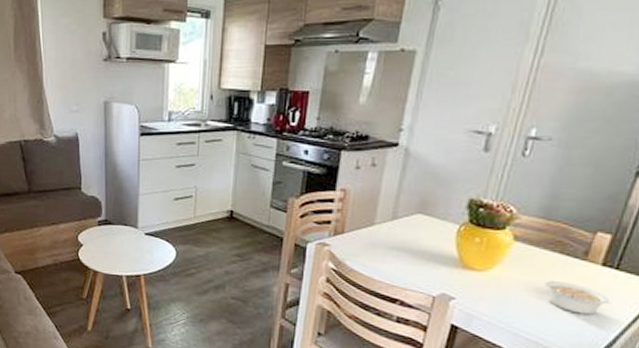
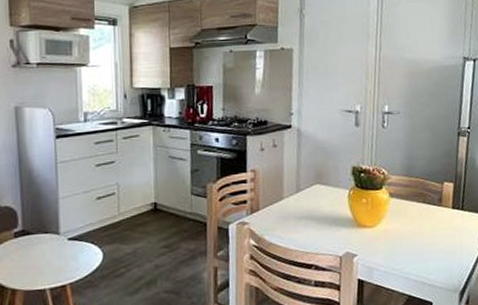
legume: present [544,281,612,315] -> none [418,226,465,252]

